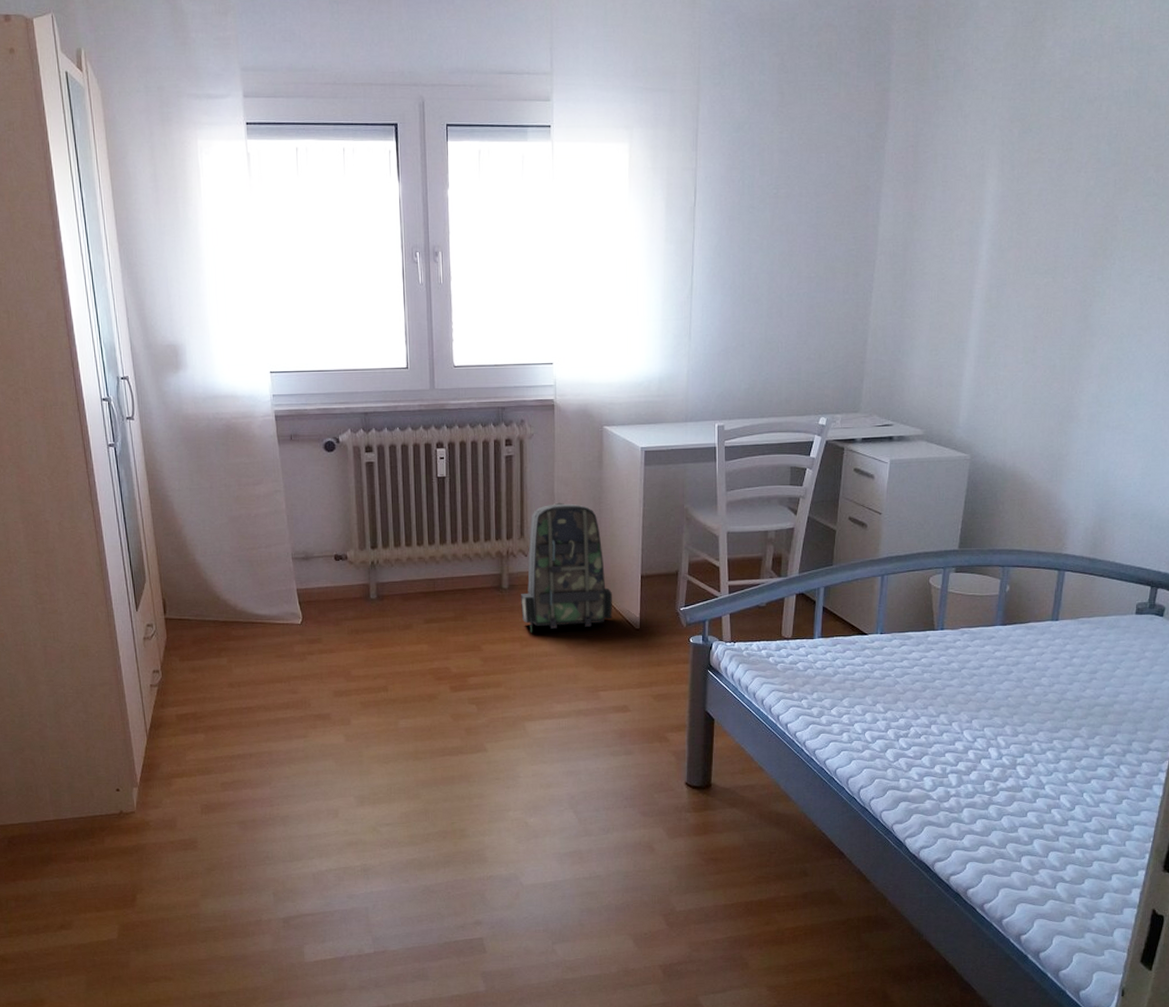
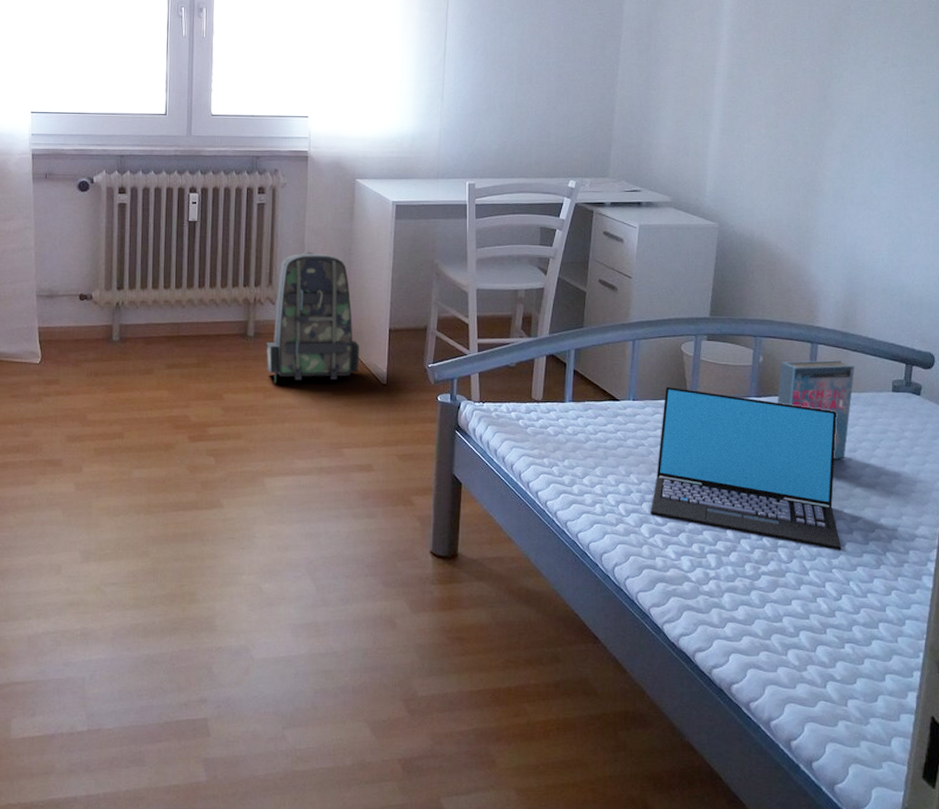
laptop: none [895,619,1080,765] -> present [650,386,842,550]
book: none [1021,586,1100,681] -> present [777,360,854,459]

